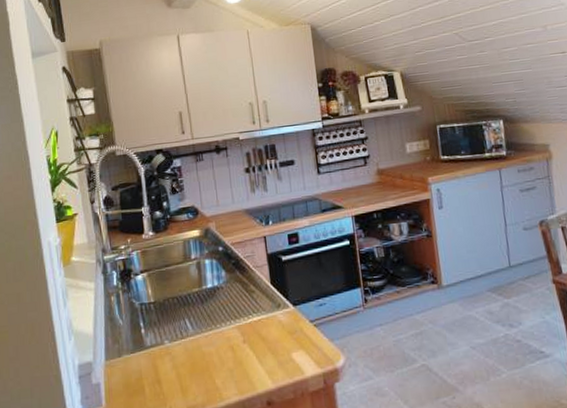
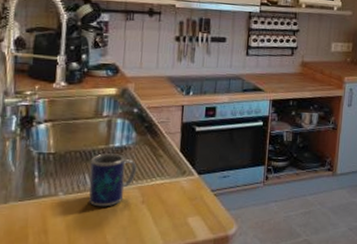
mug: none [187,295,233,351] -> present [88,153,137,207]

